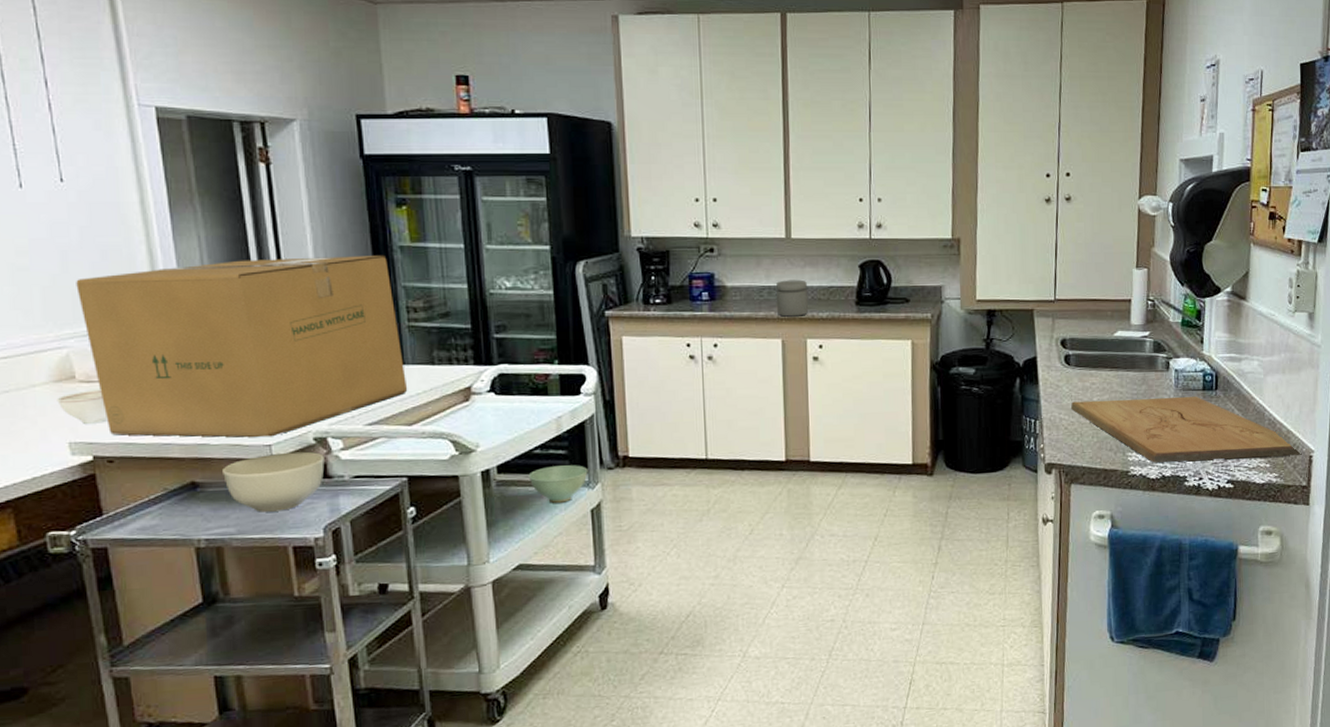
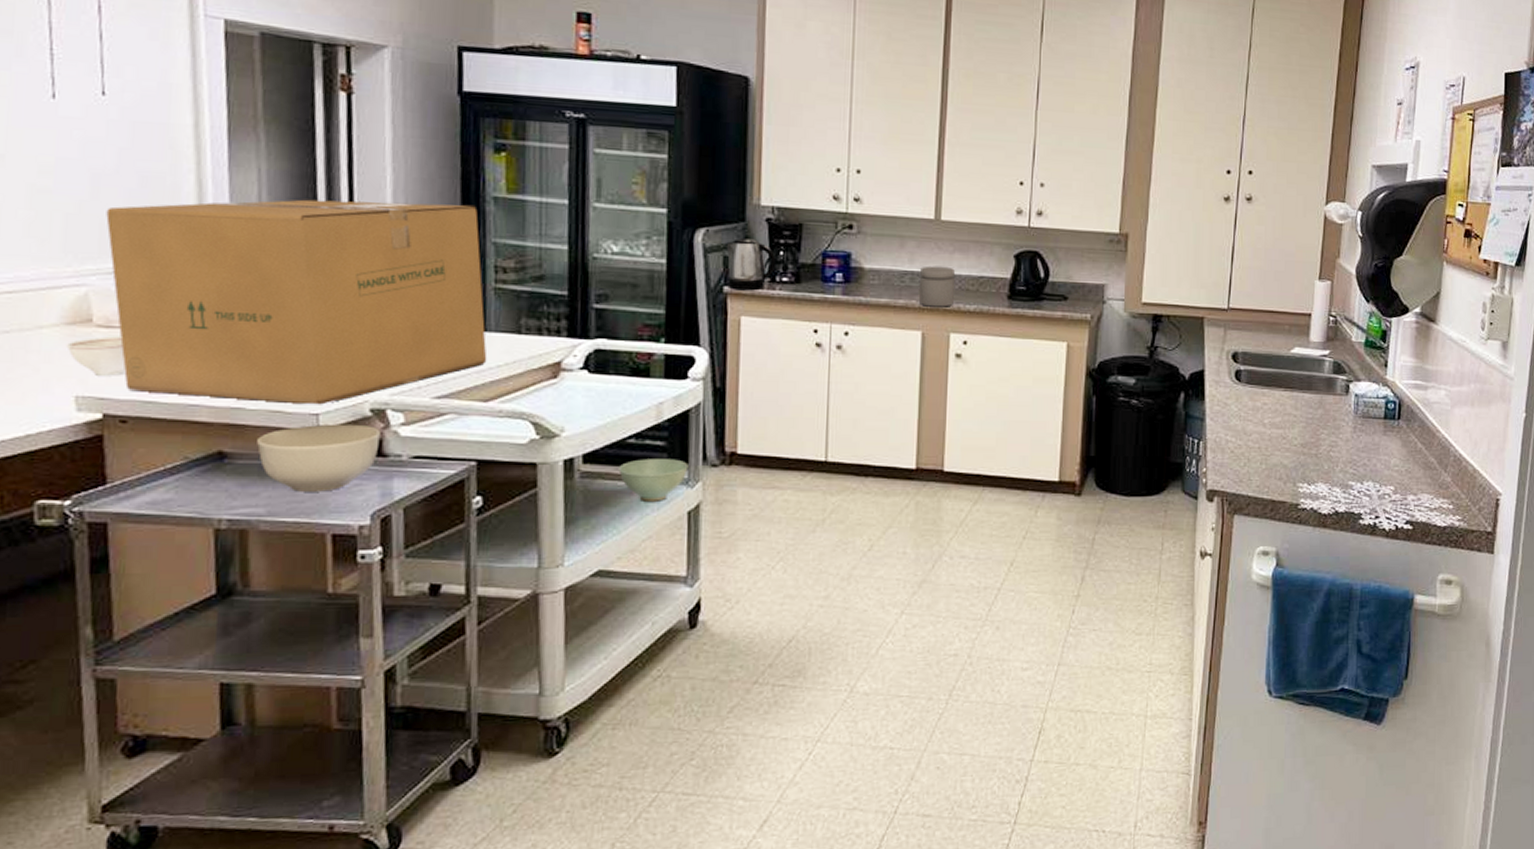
kettle: none [604,267,649,314] -> present [726,238,777,291]
cutting board: present [1070,396,1302,464] -> none [1238,422,1488,497]

